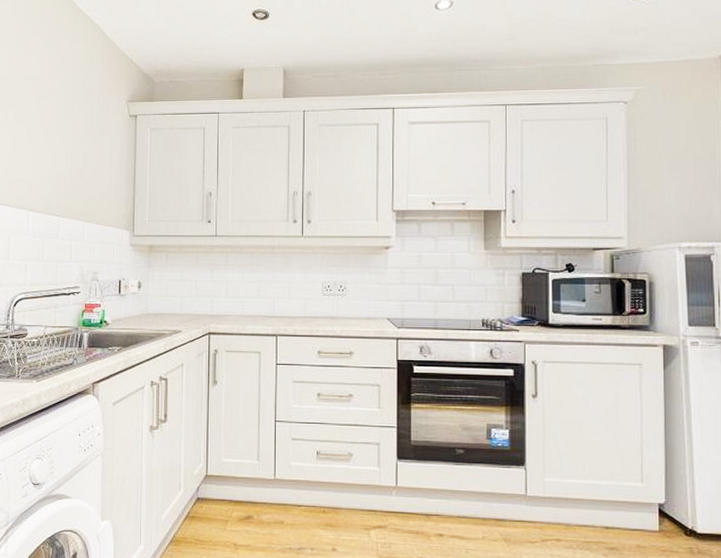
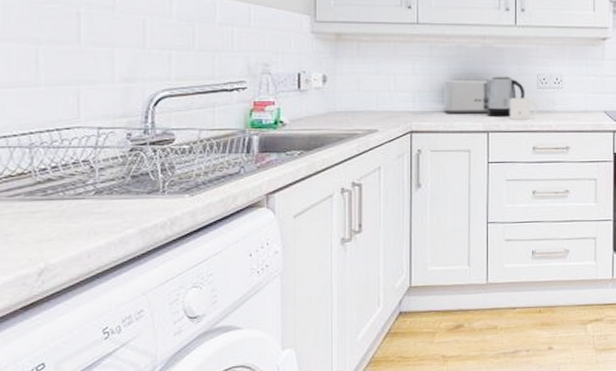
toaster: none [238,287,278,319] -> present [444,80,489,115]
kettle: none [275,283,311,322] -> present [487,75,525,117]
mug: none [296,303,323,326] -> present [509,97,538,121]

